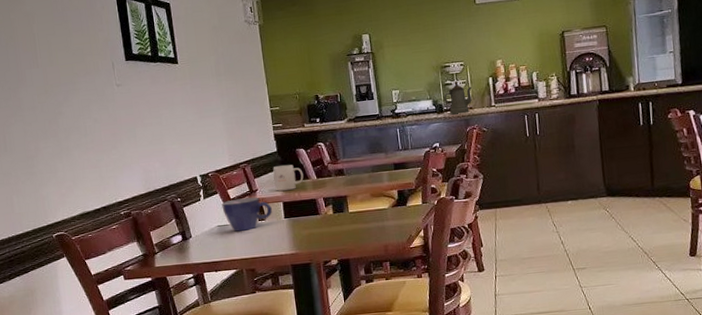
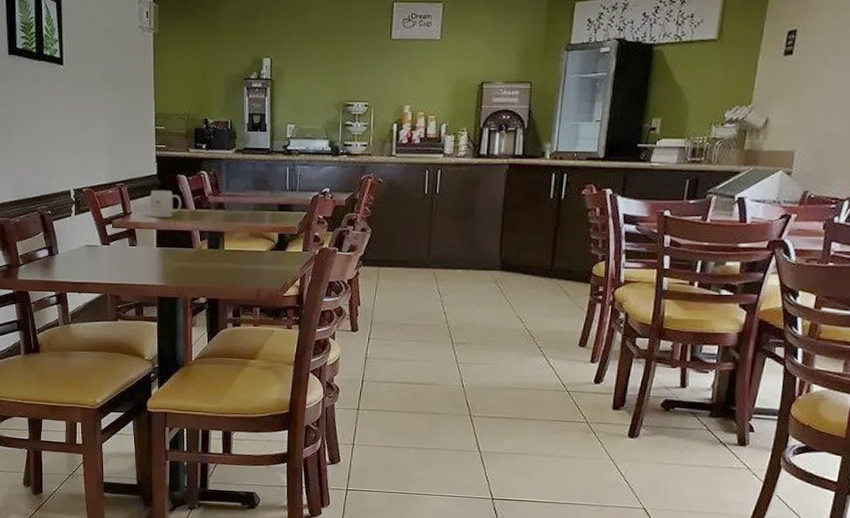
cup: present [221,197,272,232] -> none [93,219,144,254]
coffee pot: present [443,81,472,115] -> none [341,123,373,160]

